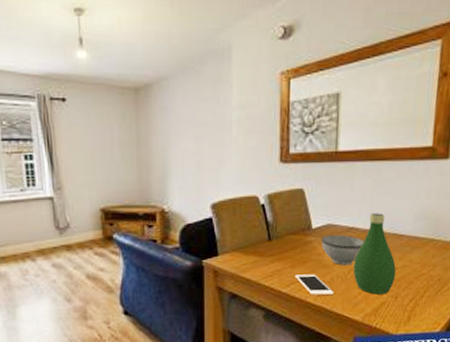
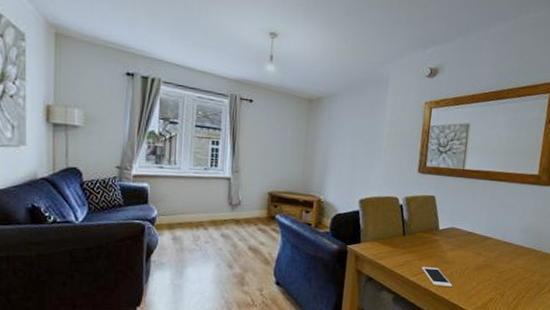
bowl: present [321,234,365,266] -> none [445,236,481,264]
bottle: present [353,213,396,295] -> none [469,223,504,291]

